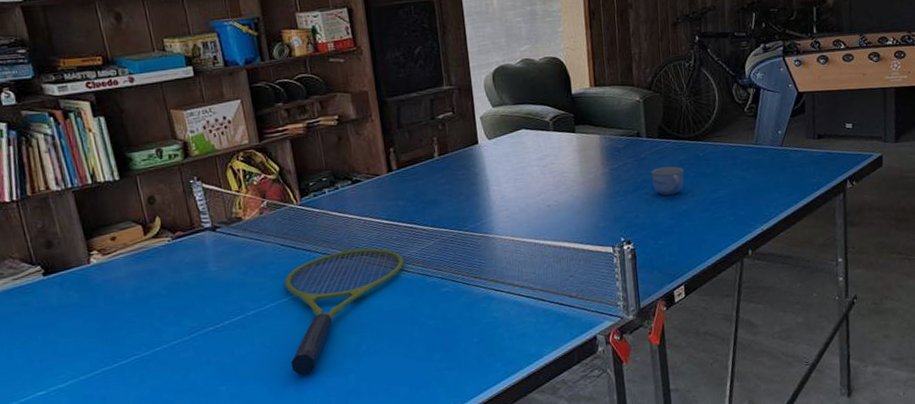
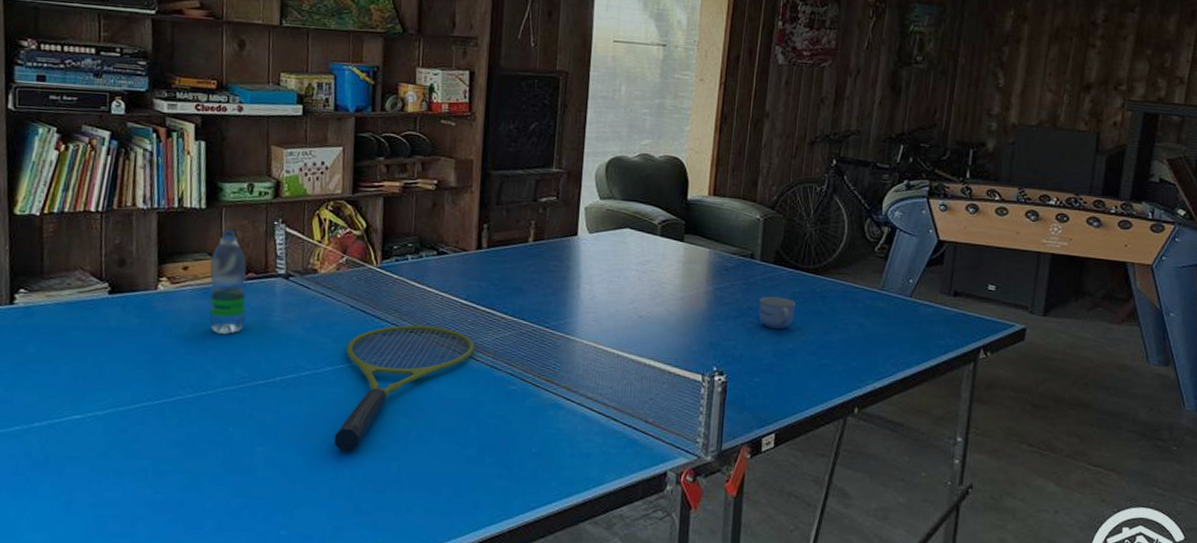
bottle: none [135,194,183,293] -> present [208,229,247,334]

